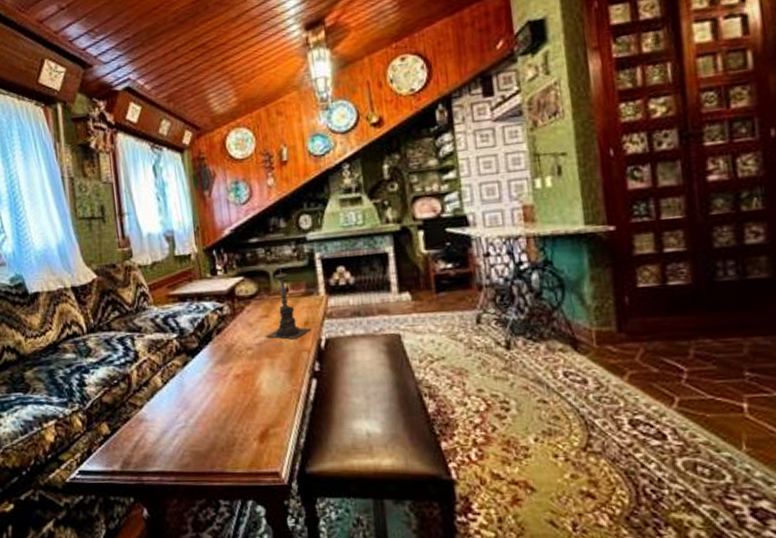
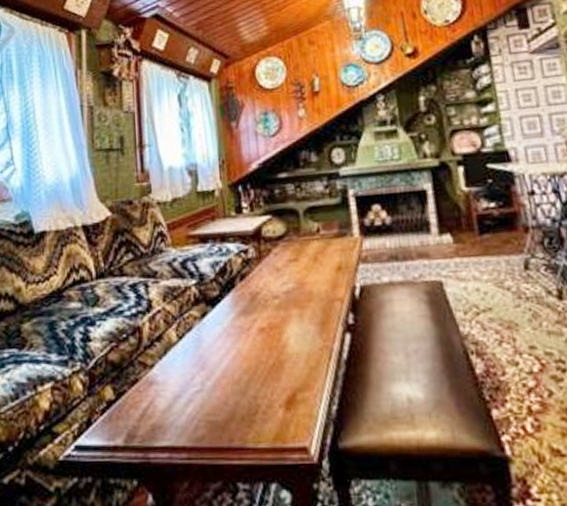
candle holder: present [266,265,312,340] -> none [294,202,345,287]

